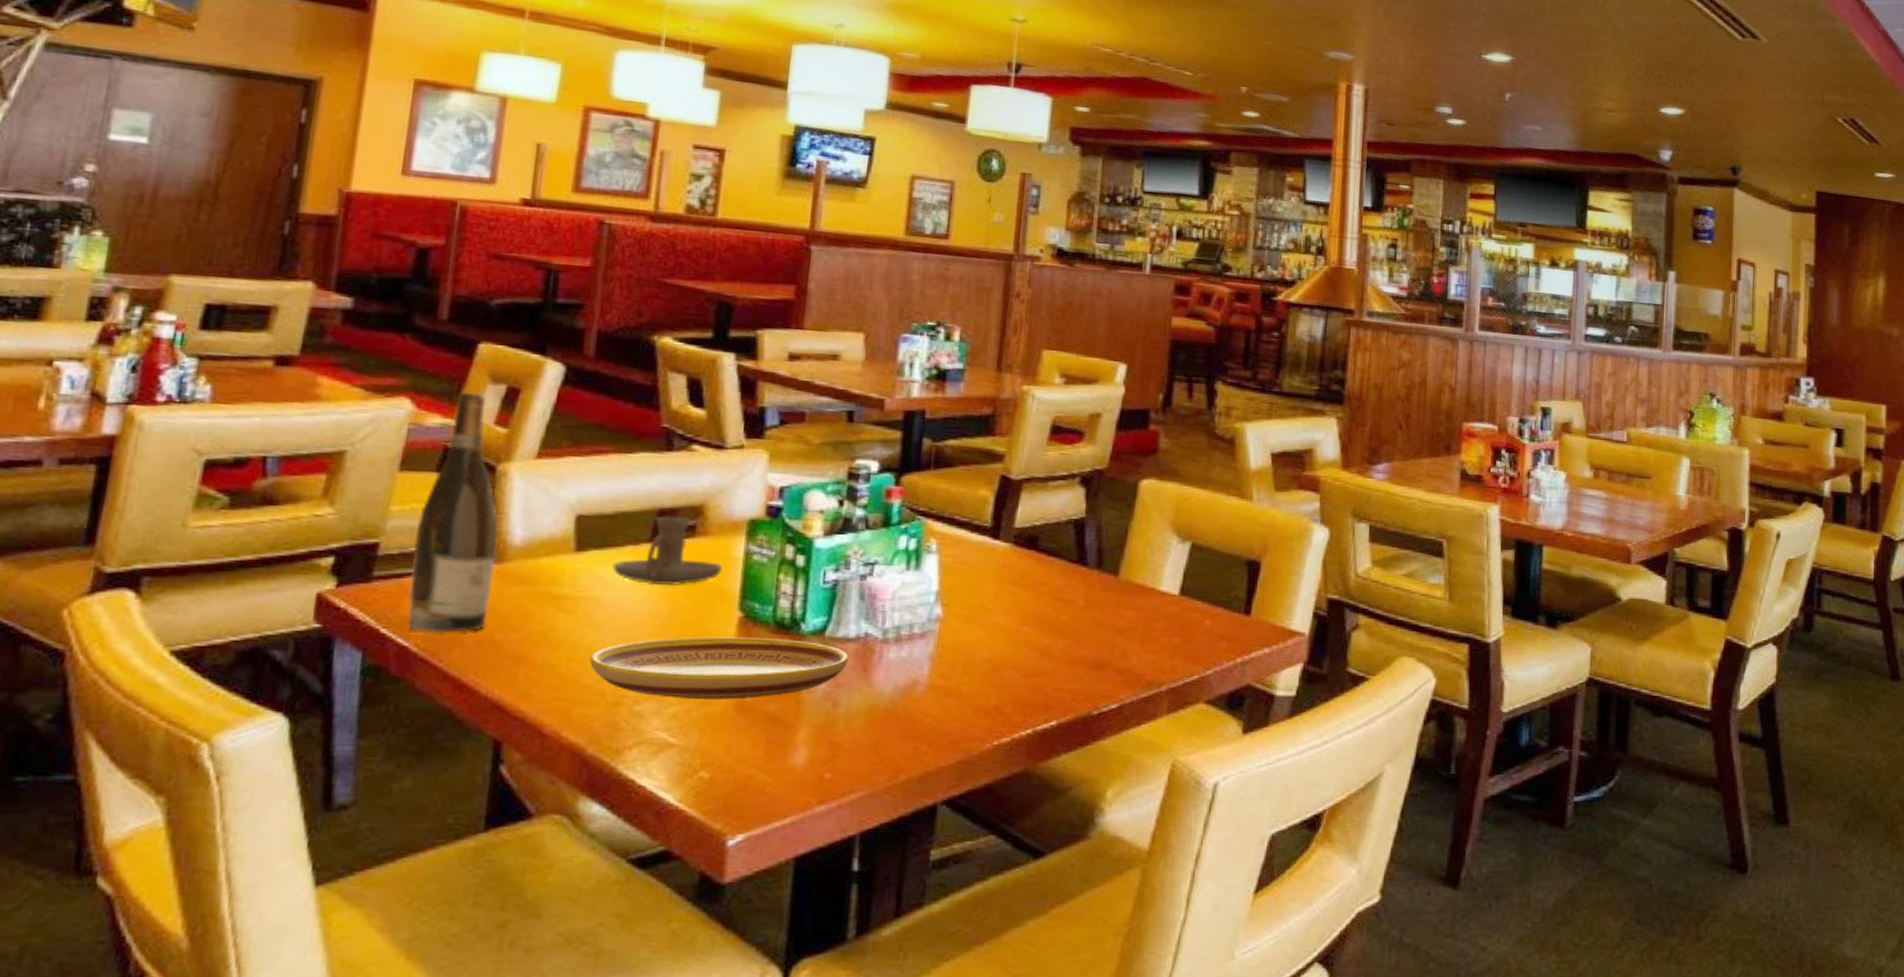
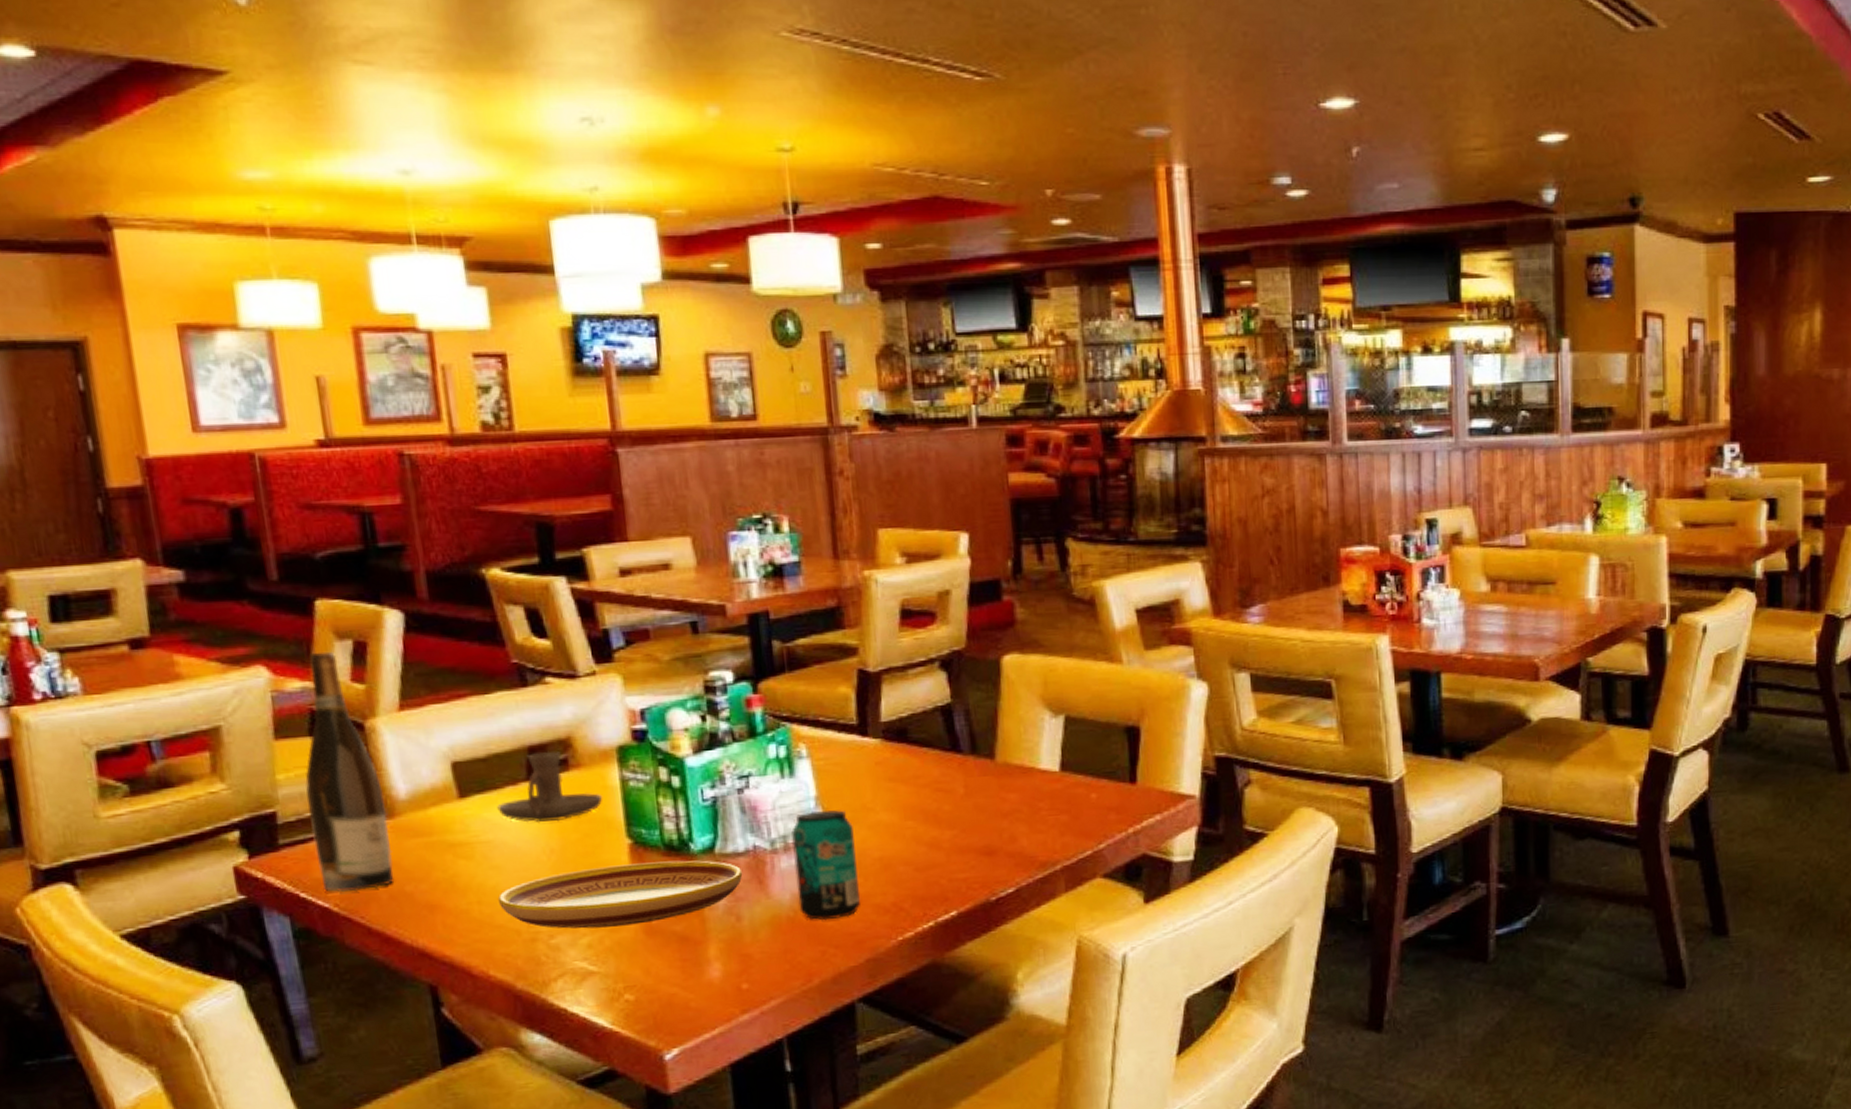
beverage can: none [899,605,969,717] -> present [791,810,861,921]

